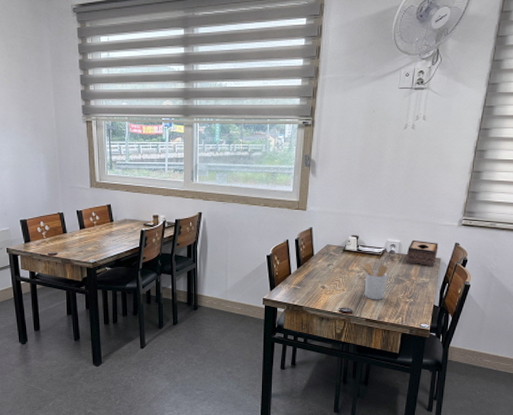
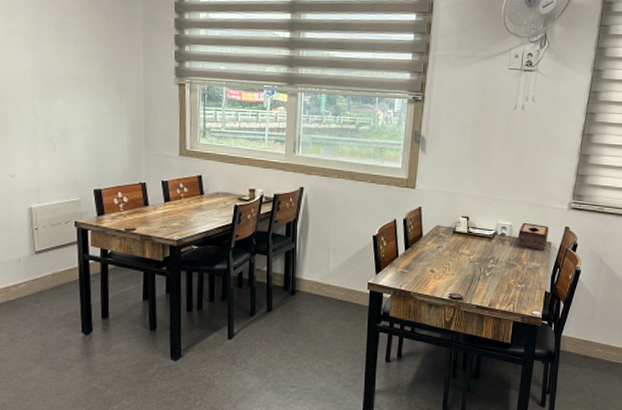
utensil holder: present [358,262,388,300] -> none [469,245,499,286]

